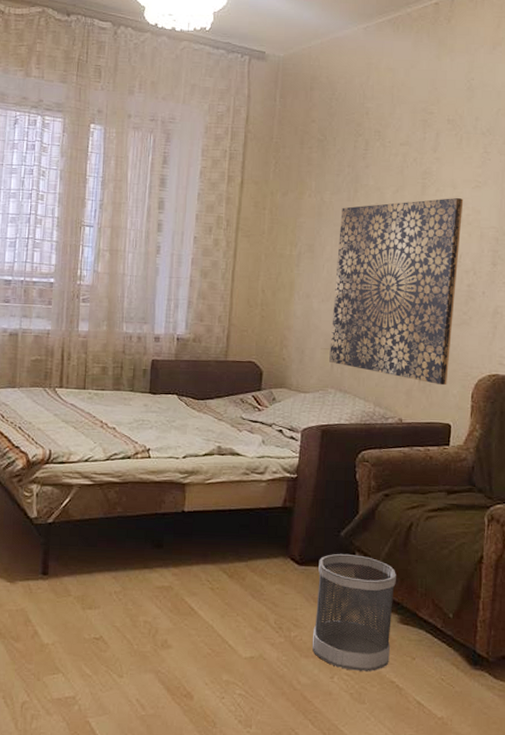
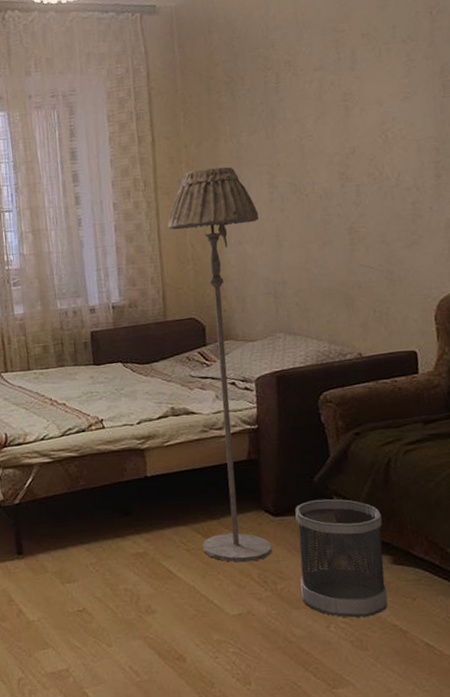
floor lamp: none [227,218,330,607] -> present [167,166,272,563]
wall art: present [329,197,464,386] -> none [261,113,406,312]

